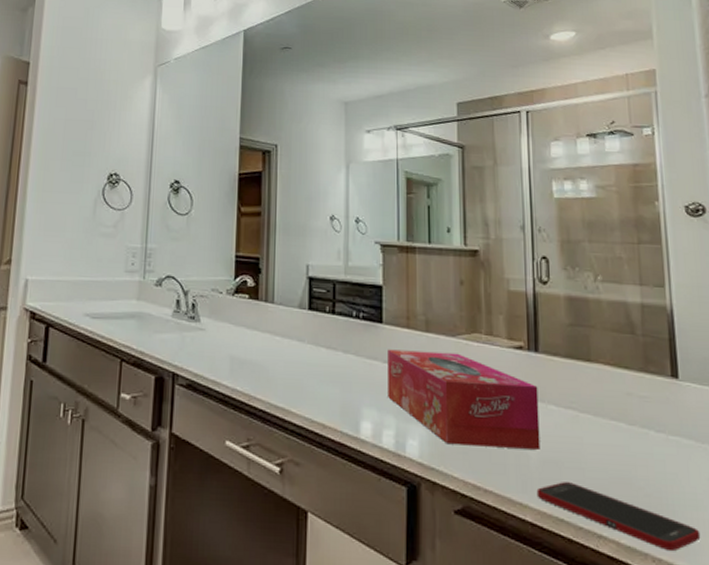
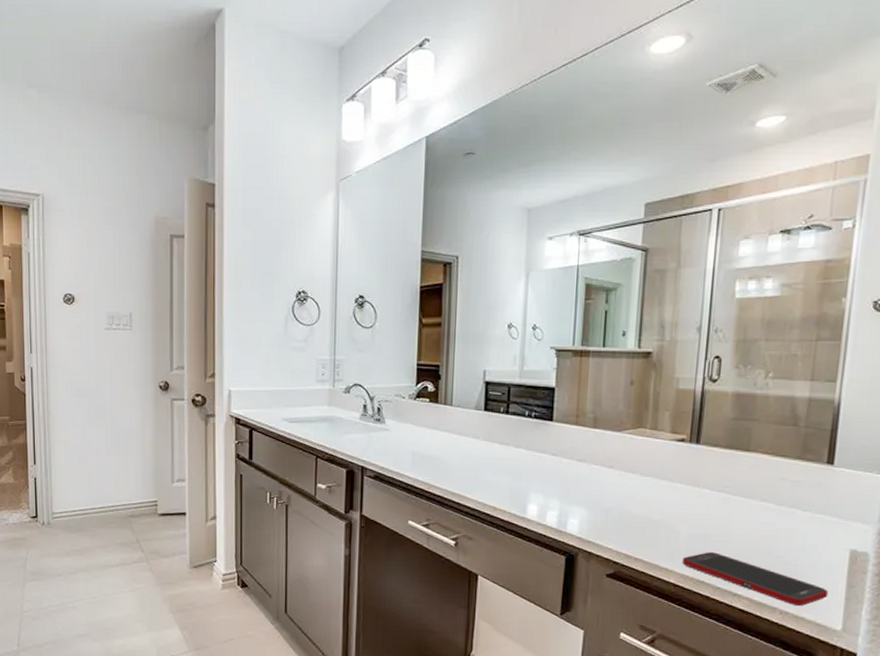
tissue box: present [388,349,540,450] -> none [554,444,695,526]

